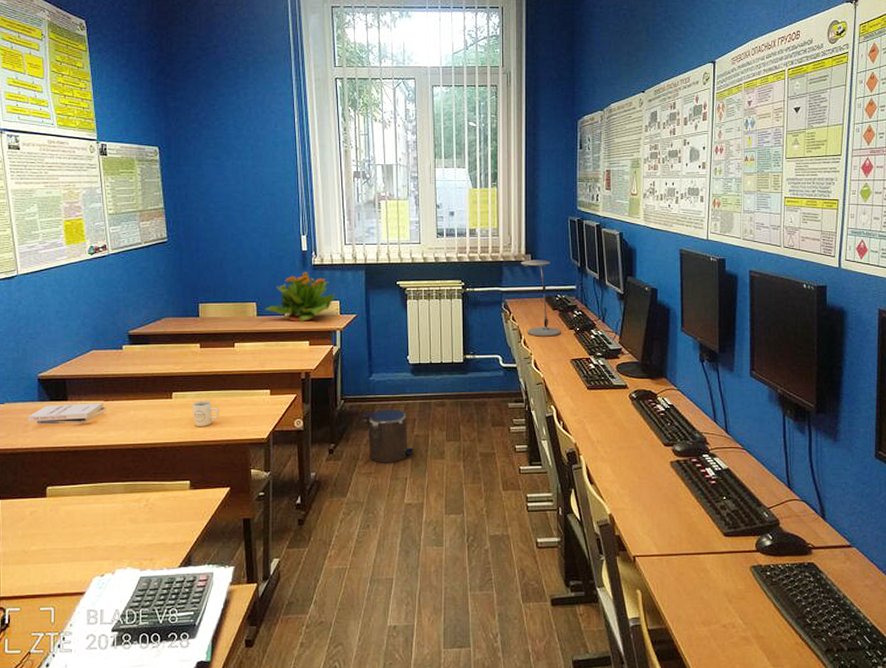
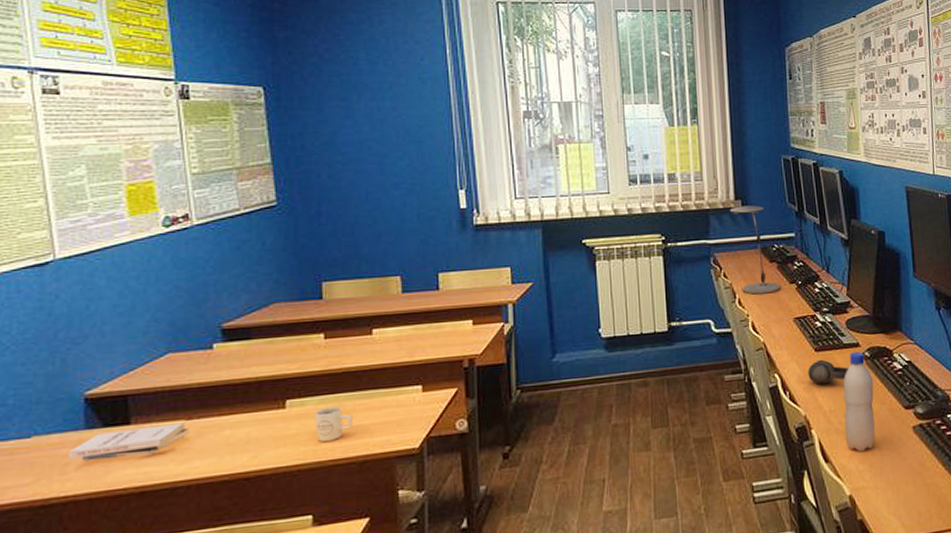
potted flower: present [265,272,335,323] -> none [413,234,504,298]
trash can: present [363,409,414,463] -> none [545,395,612,465]
headphones: none [580,396,616,418] -> present [808,359,848,384]
water bottle: none [609,393,637,479] -> present [843,351,876,452]

